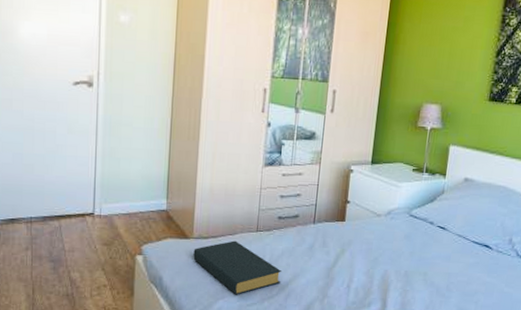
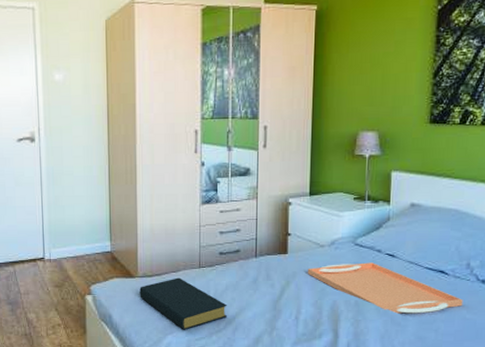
serving tray: none [362,234,503,286] -> present [307,262,463,314]

